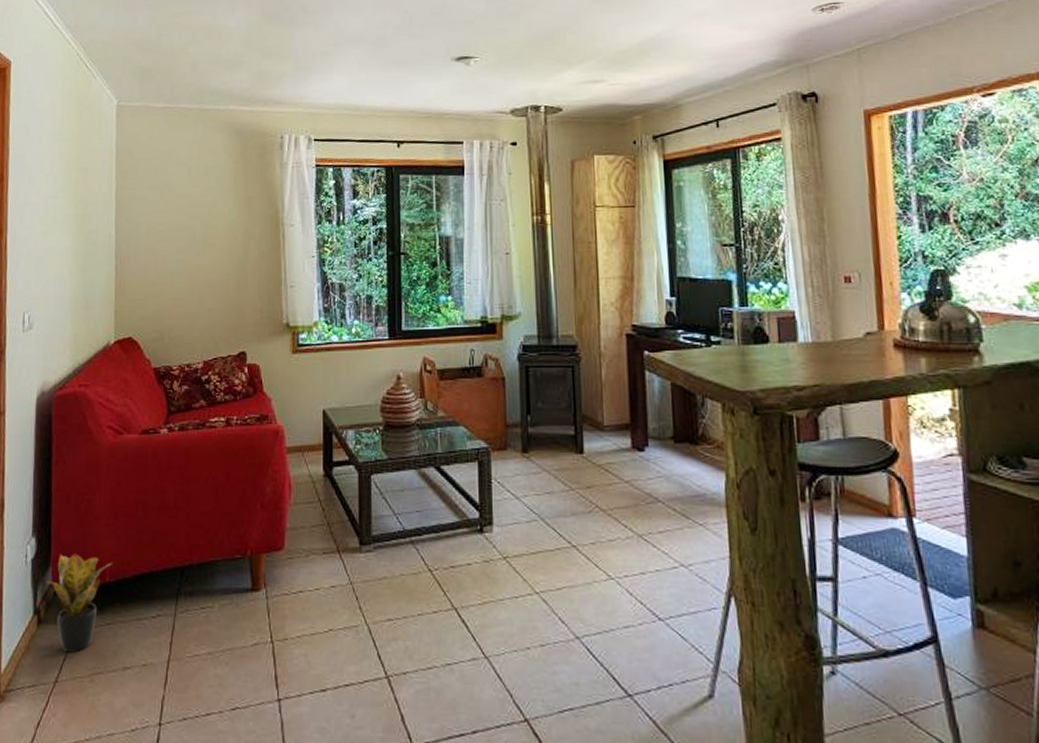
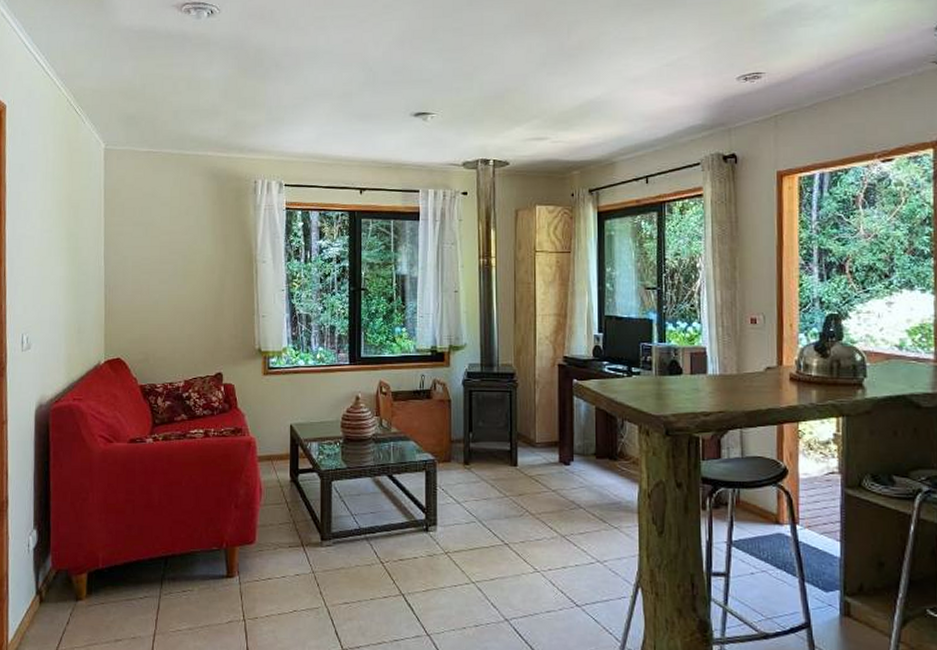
potted plant: present [45,553,113,653] -> none [45,544,105,627]

